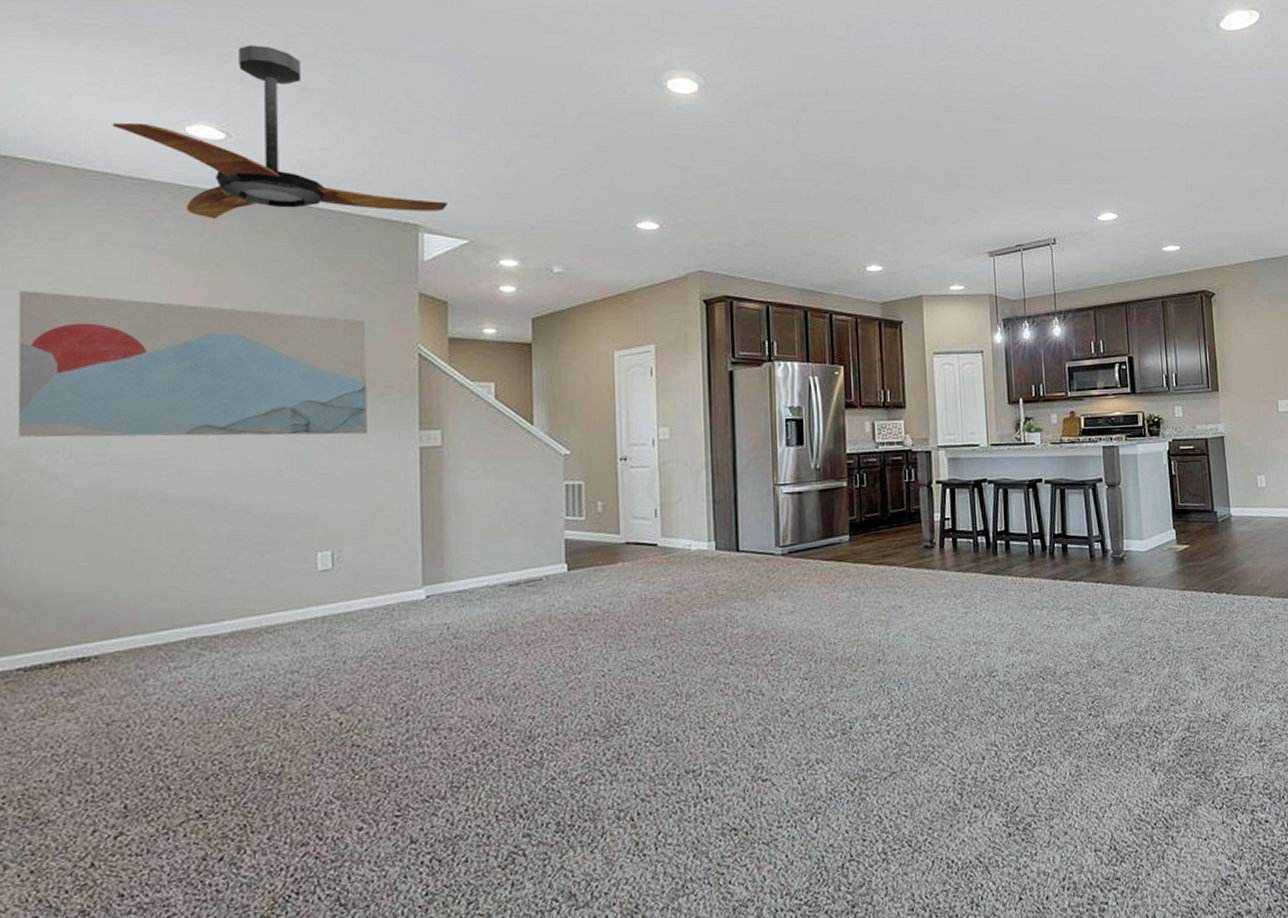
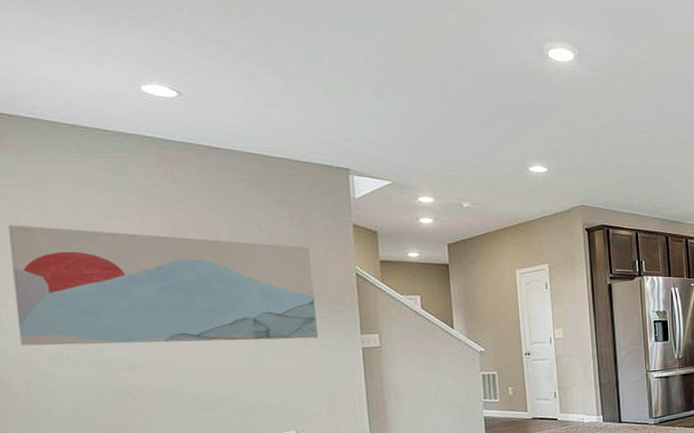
ceiling fan: present [112,45,447,219] -> none [76,16,372,164]

